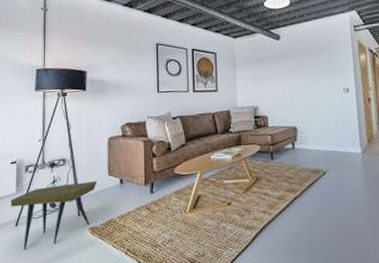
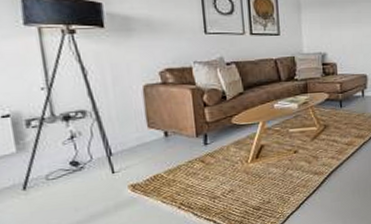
side table: present [10,181,97,250] -> none [9,135,134,215]

